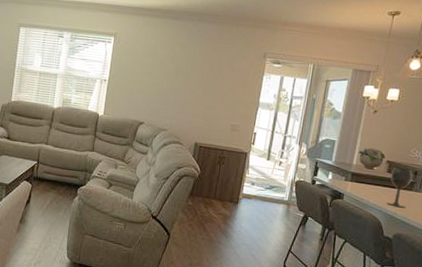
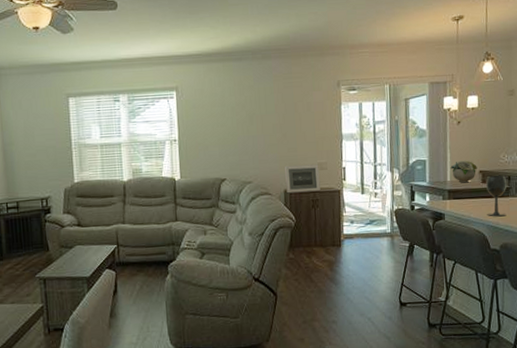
picture frame: none [197,121,232,150] -> present [284,164,320,194]

